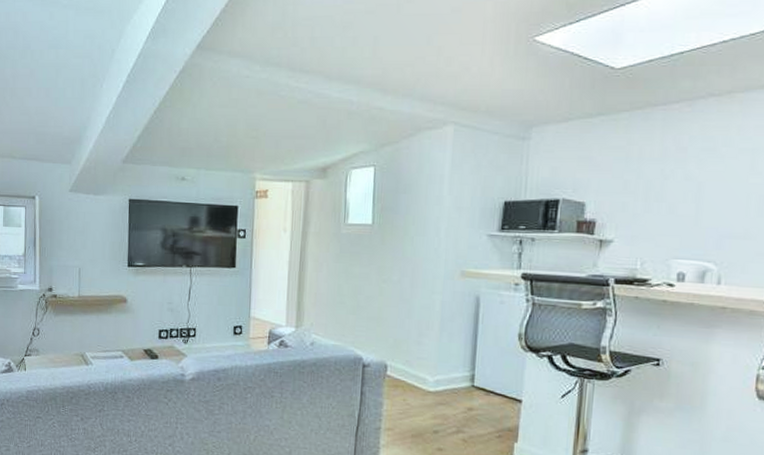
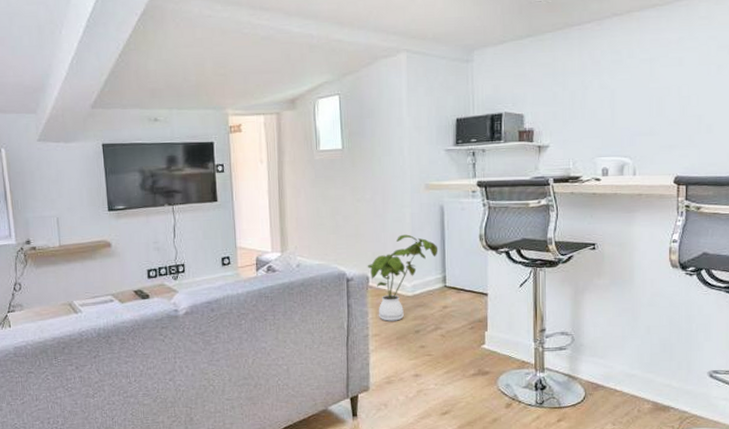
house plant: none [386,323,469,417] -> present [367,234,439,321]

